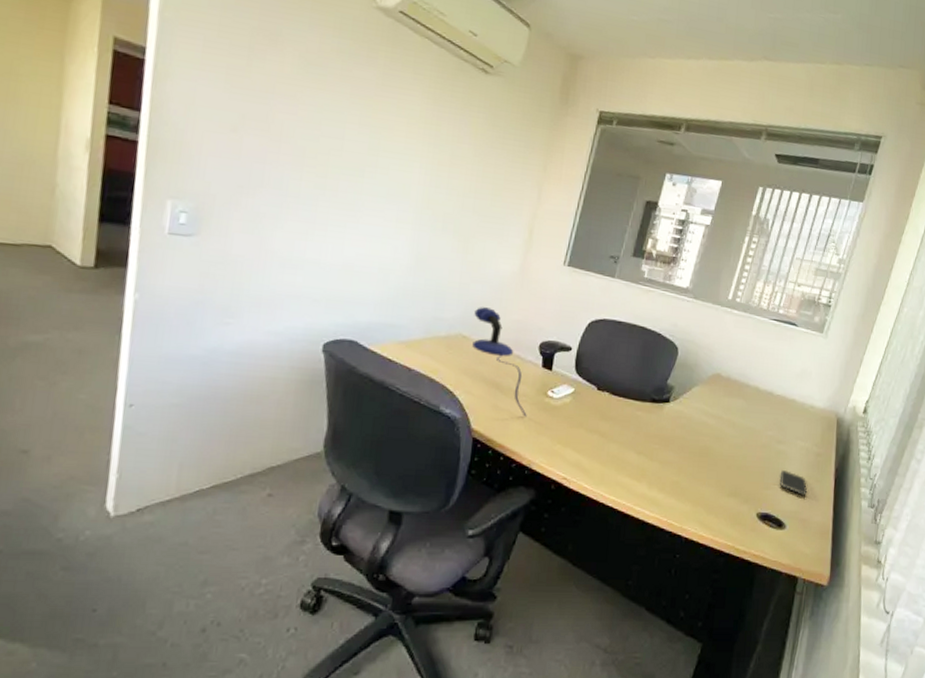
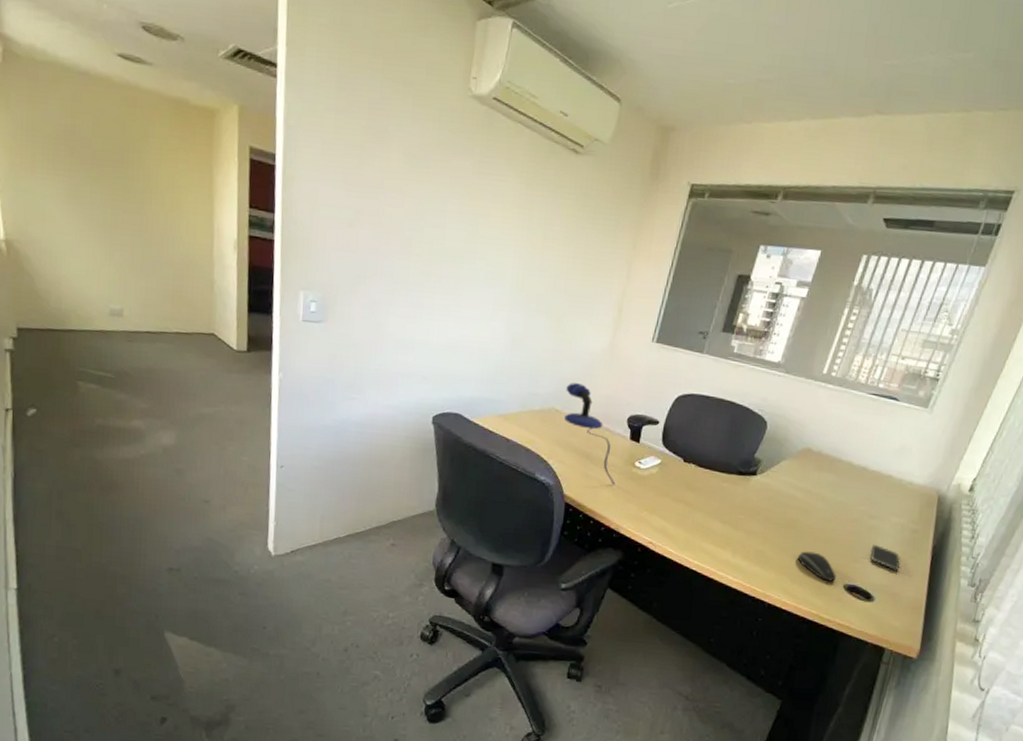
computer mouse: none [712,480,750,510] -> present [797,551,837,582]

